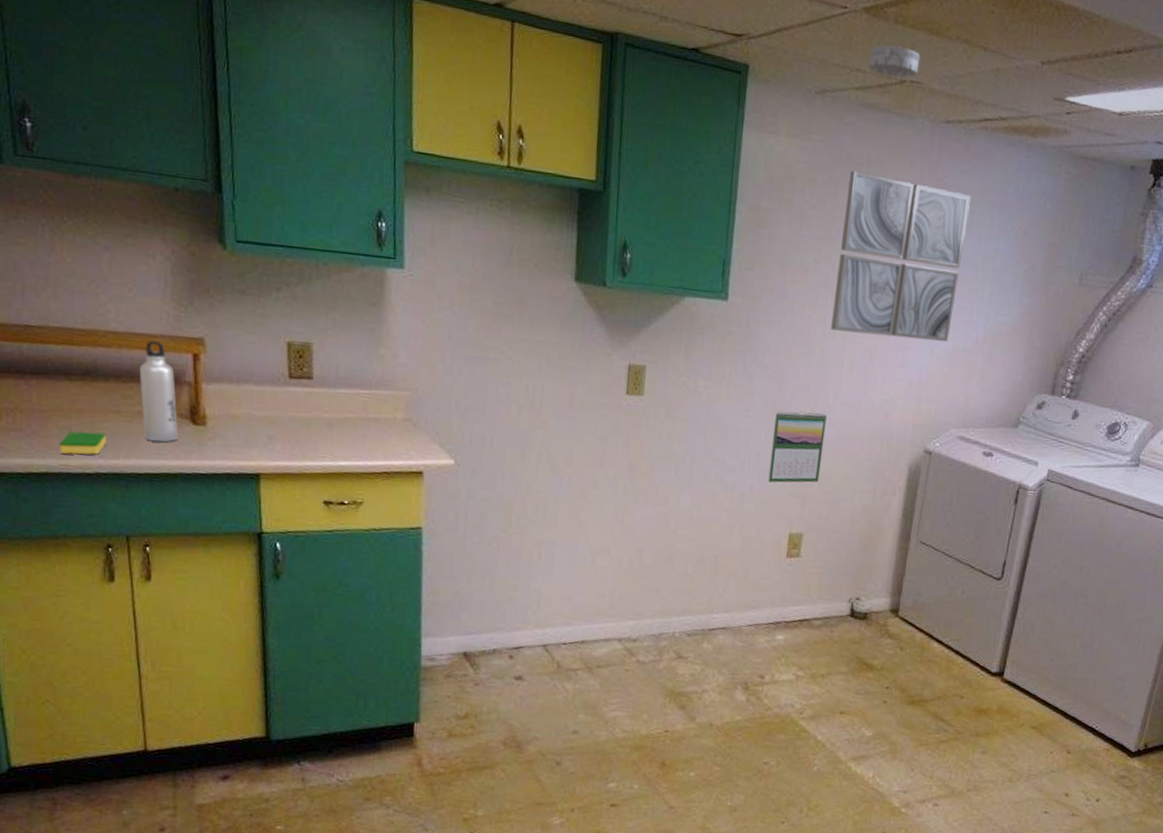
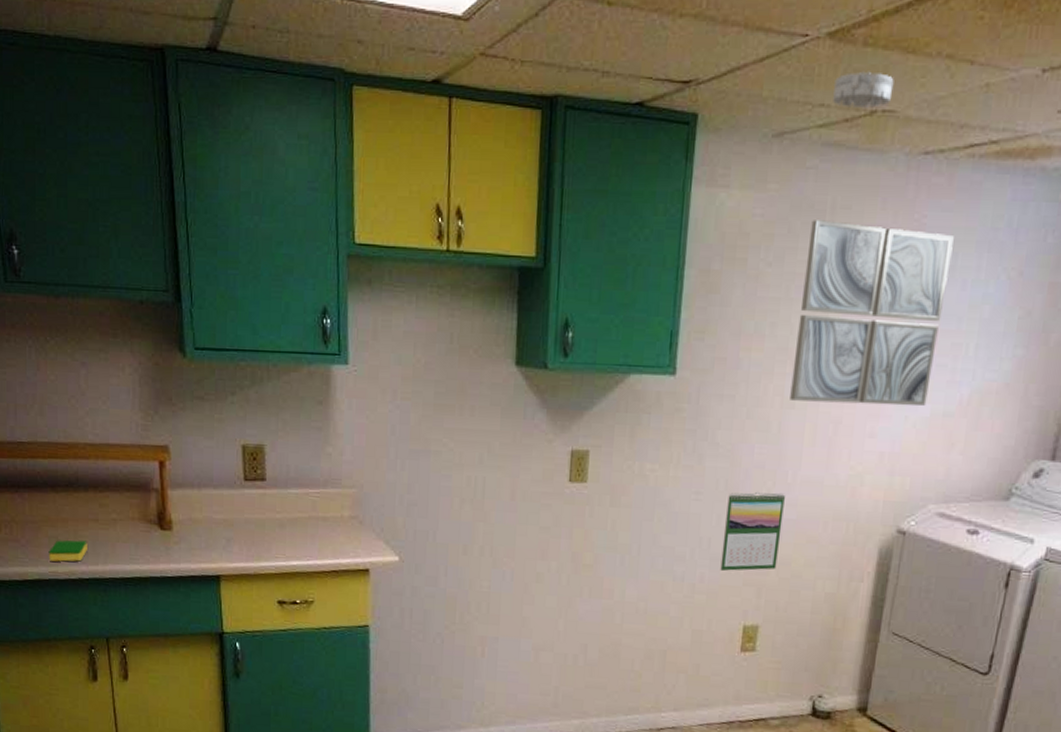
water bottle: present [140,340,178,443] -> none [114,450,148,548]

